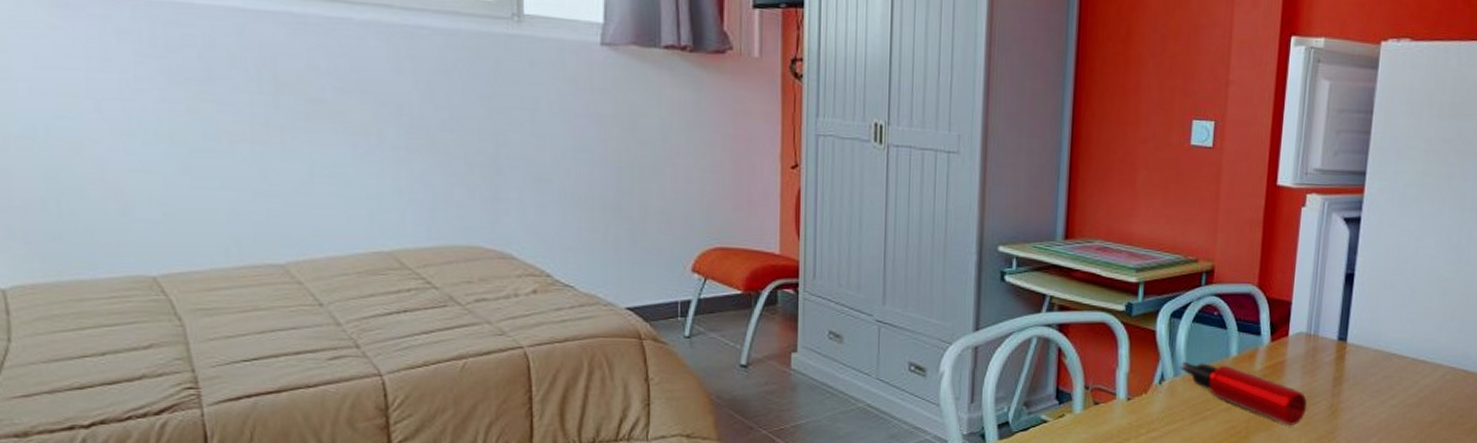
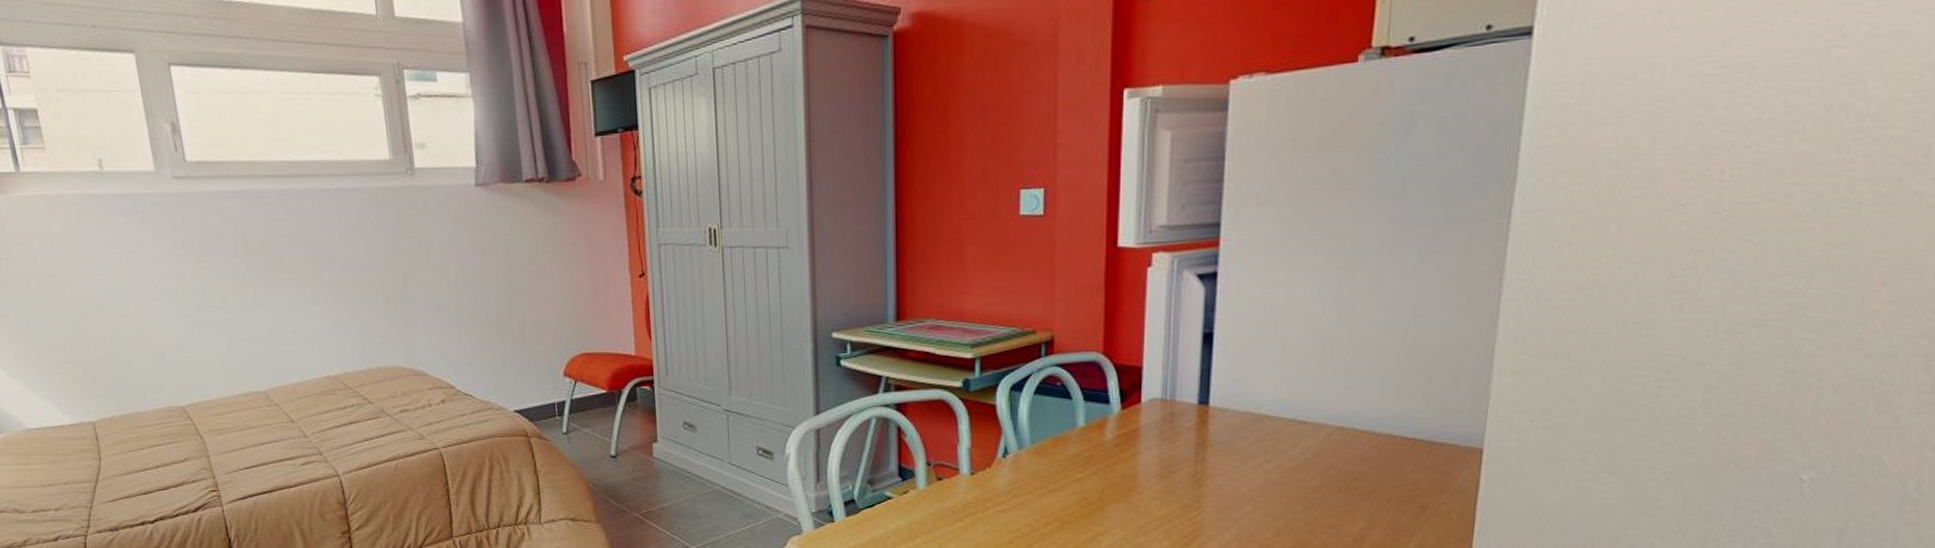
water bottle: present [1179,361,1308,426] -> none [1023,434,1168,495]

